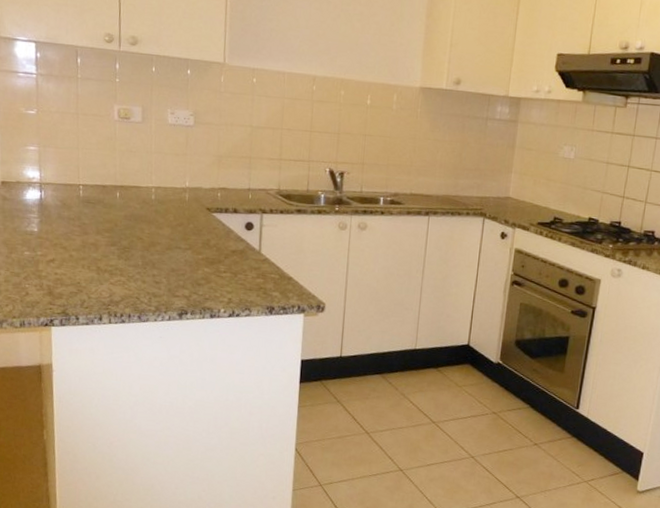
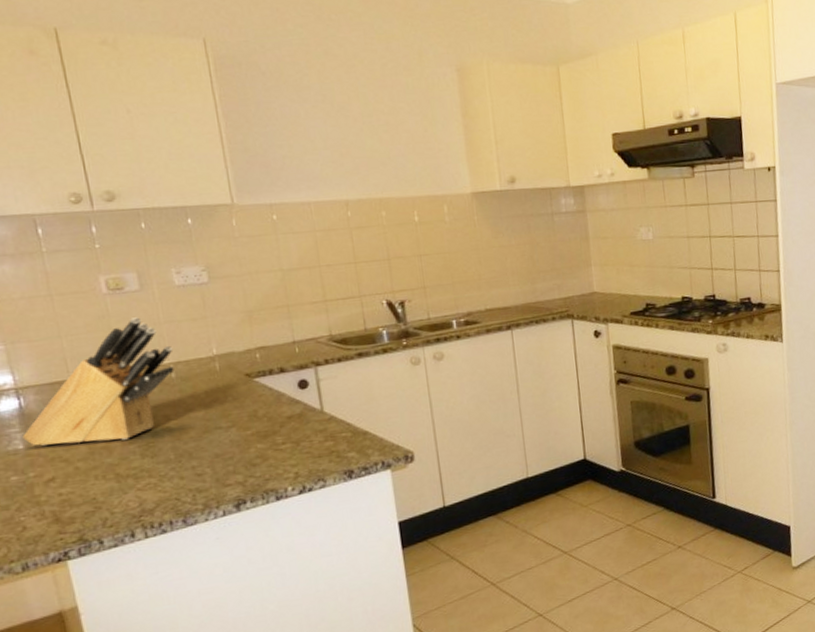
knife block: none [38,144,157,242] -> present [22,317,175,447]

